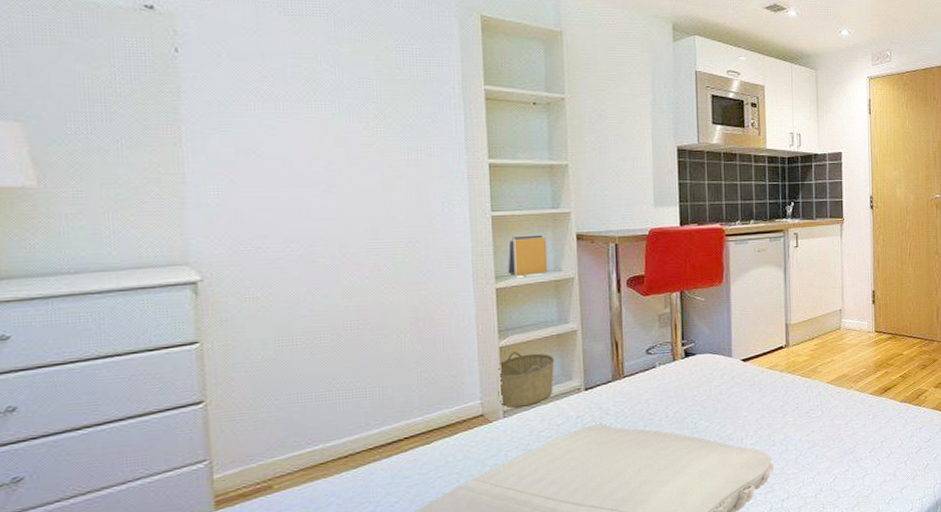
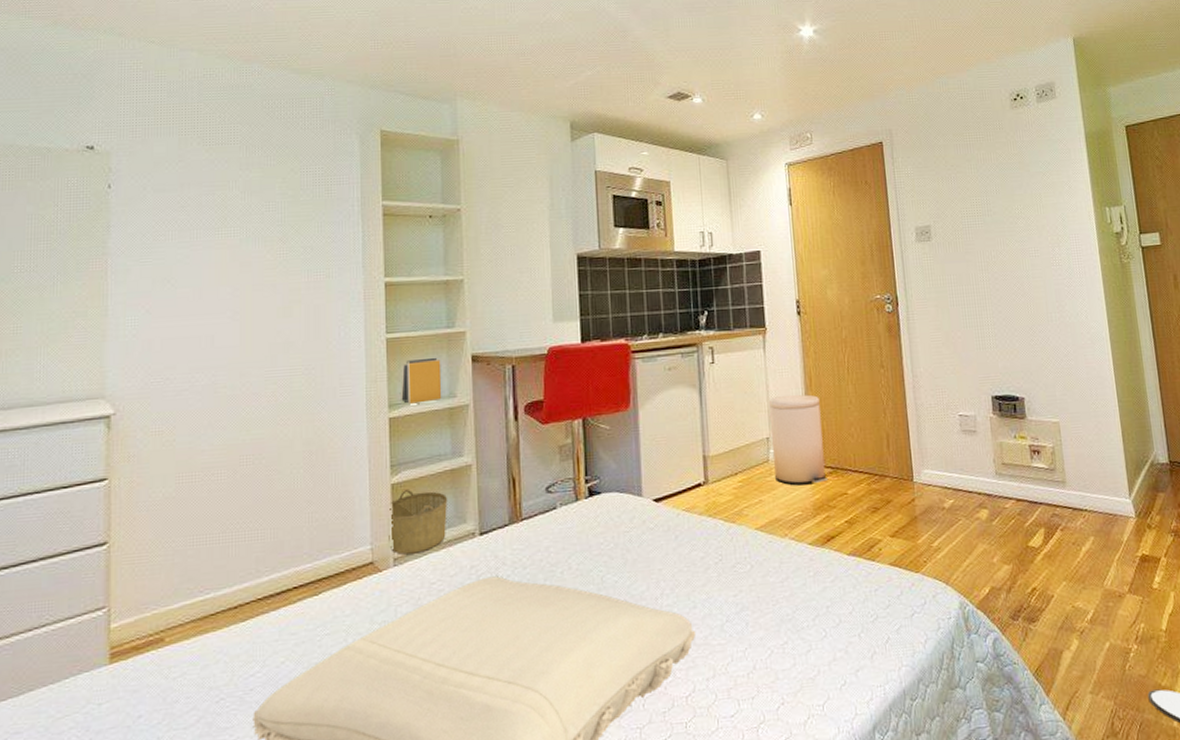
pedal bin: none [843,274,889,348] -> present [769,394,829,486]

